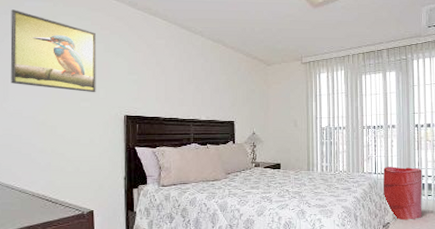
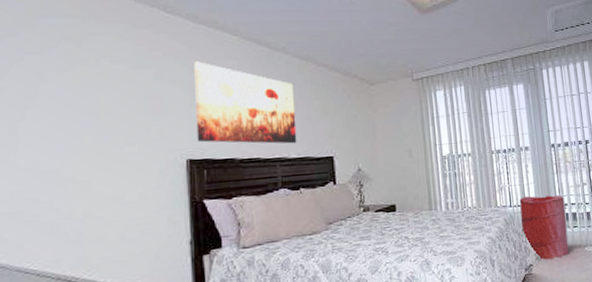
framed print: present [10,9,97,93] -> none [19,30,146,134]
wall art: none [132,39,207,109] -> present [194,61,297,144]

